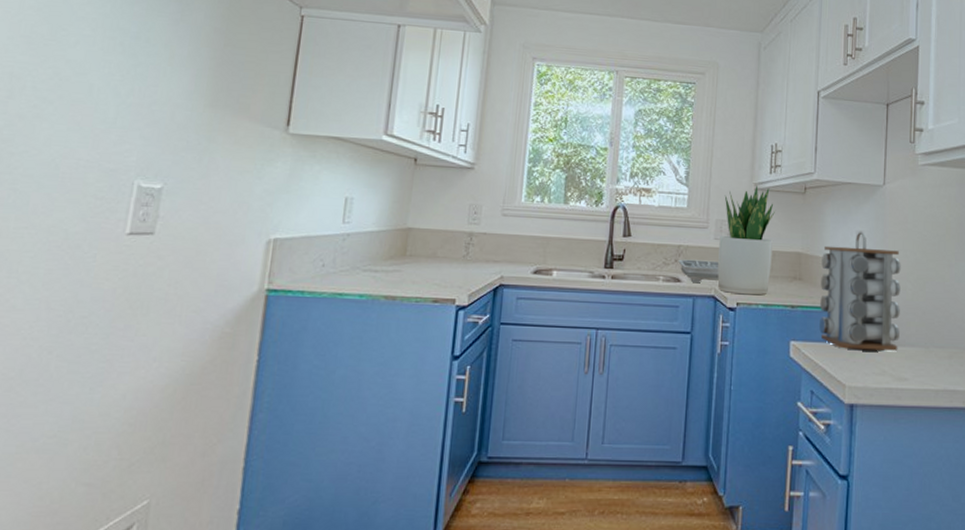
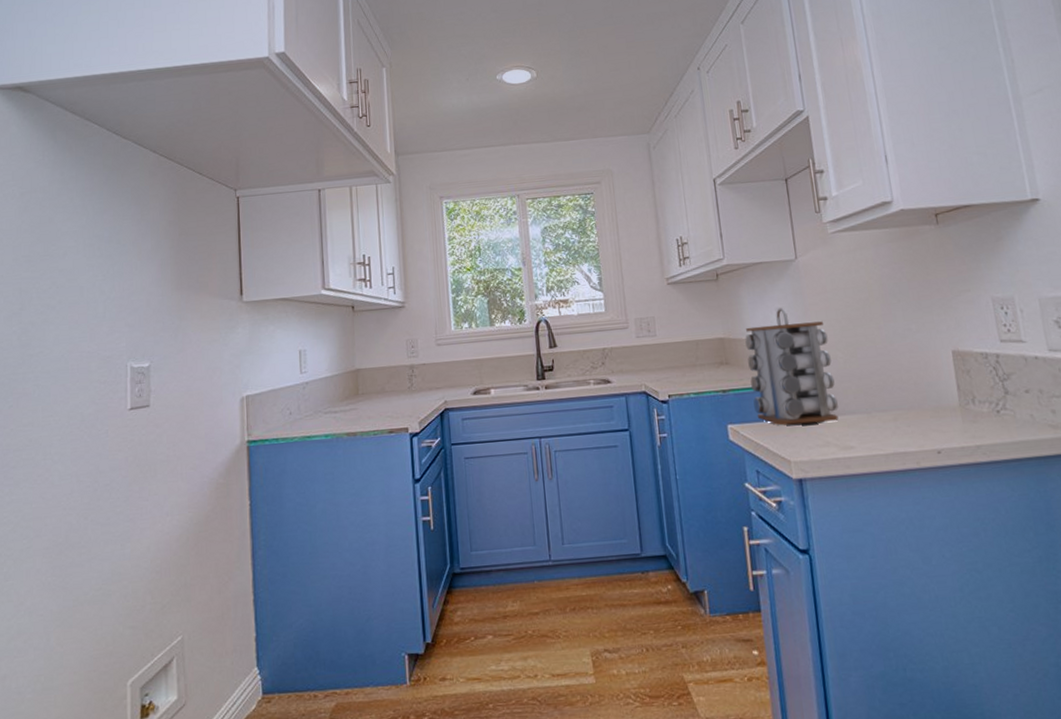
dish rack: present [678,259,719,282] -> none [605,358,647,381]
planter: present [717,185,775,296] -> none [639,280,698,387]

